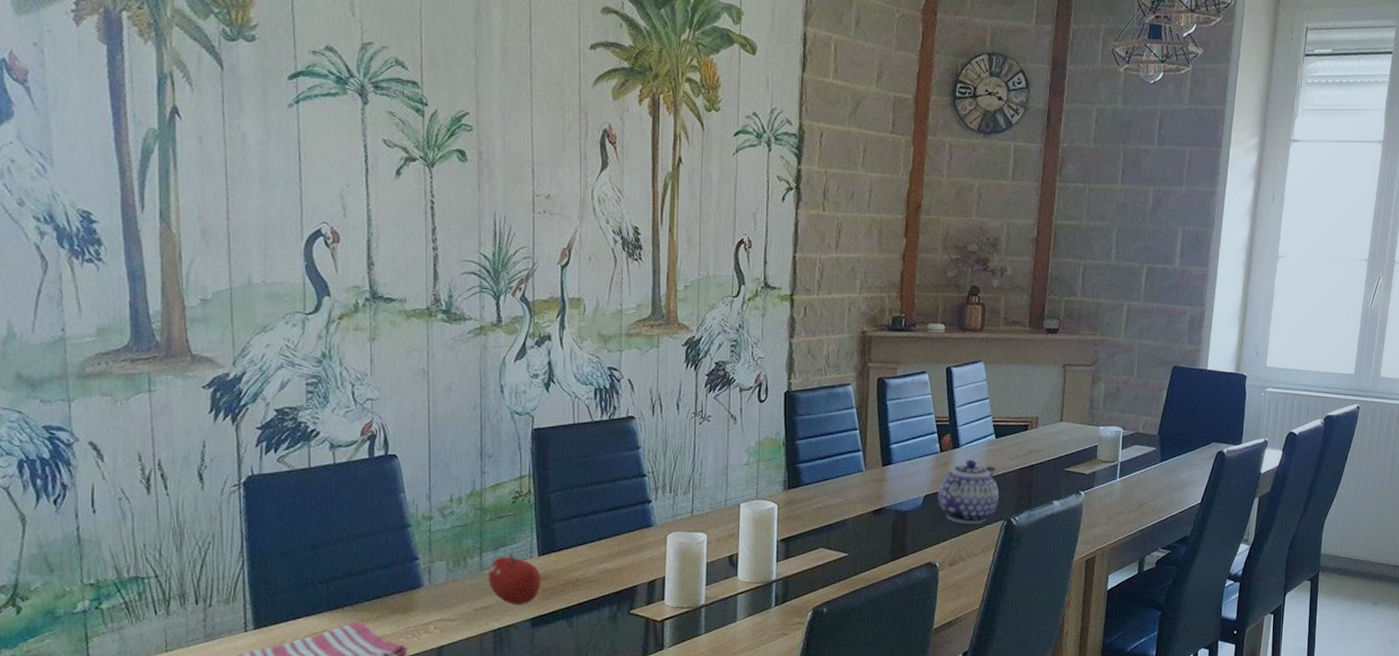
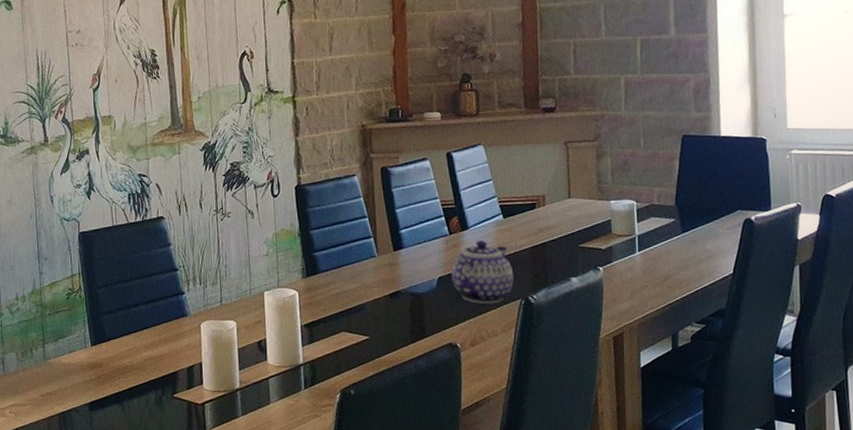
fruit: present [488,553,542,605] -> none [51,344,96,390]

